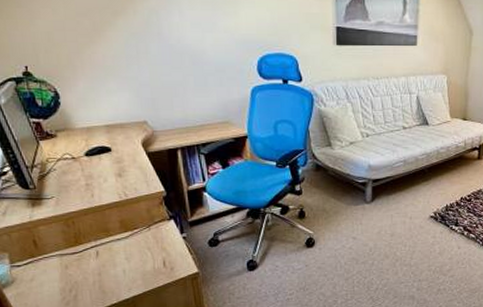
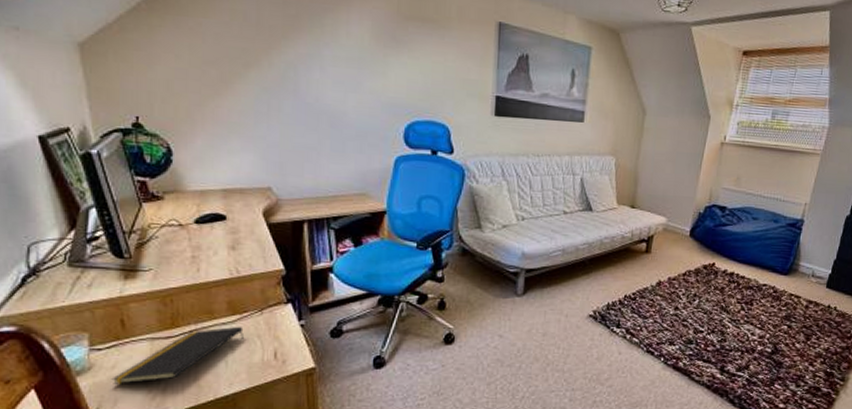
notepad: none [31,241,136,294] -> present [111,326,244,384]

